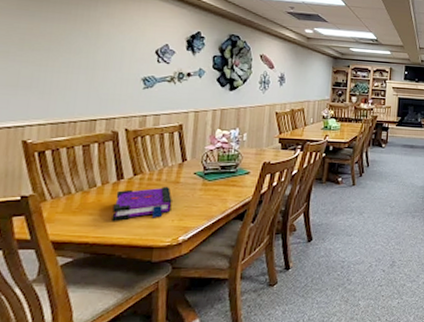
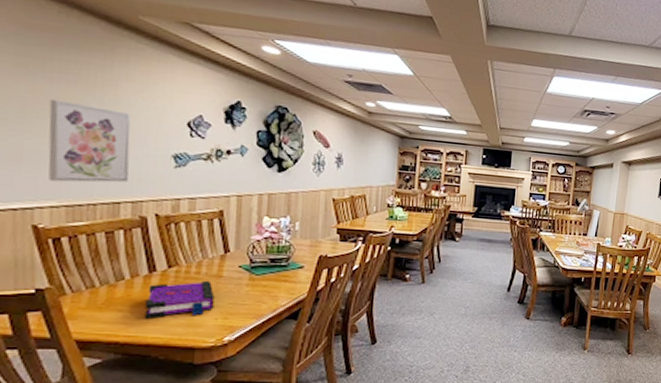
wall art: none [38,34,109,104] -> present [48,99,131,183]

